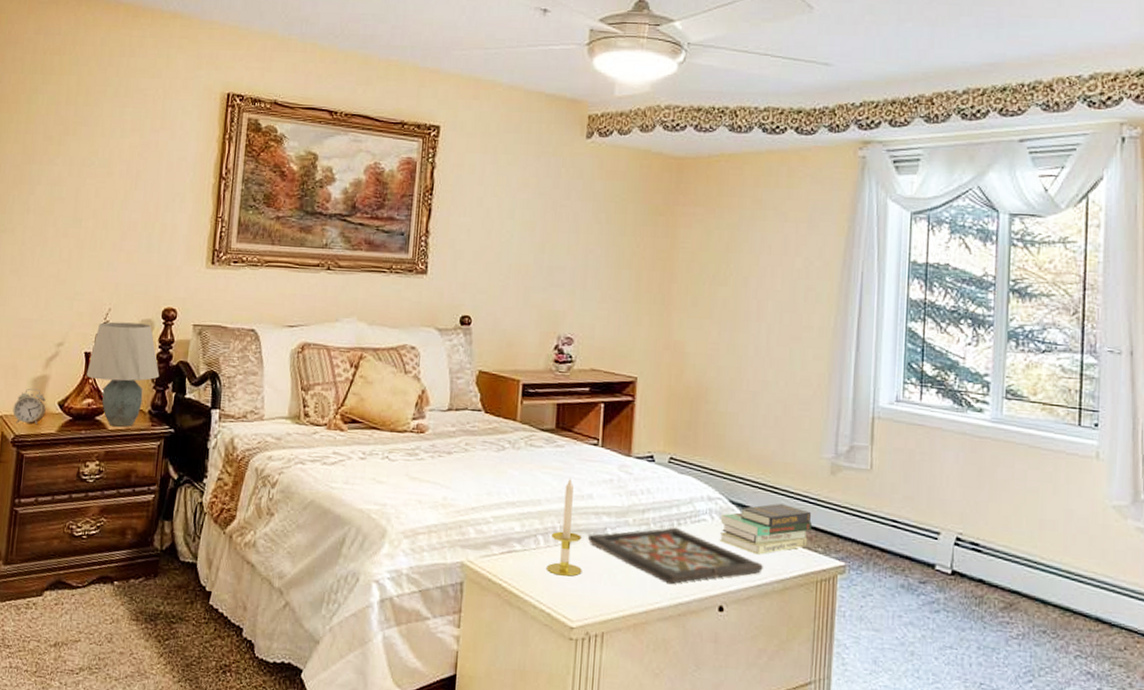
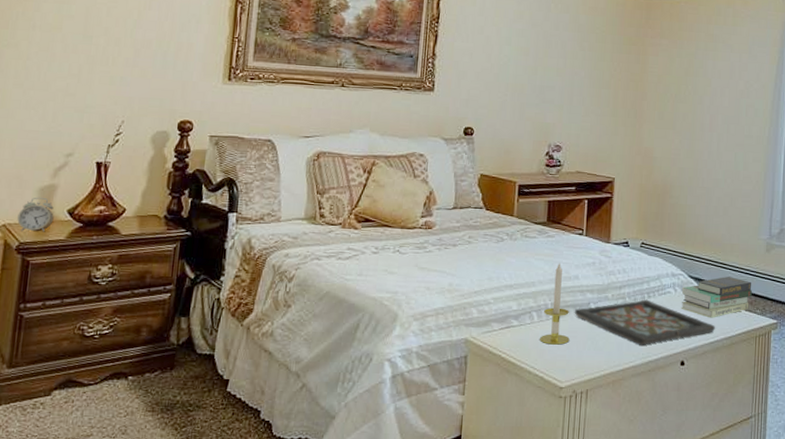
table lamp: present [86,322,160,427] -> none [98,133,176,232]

